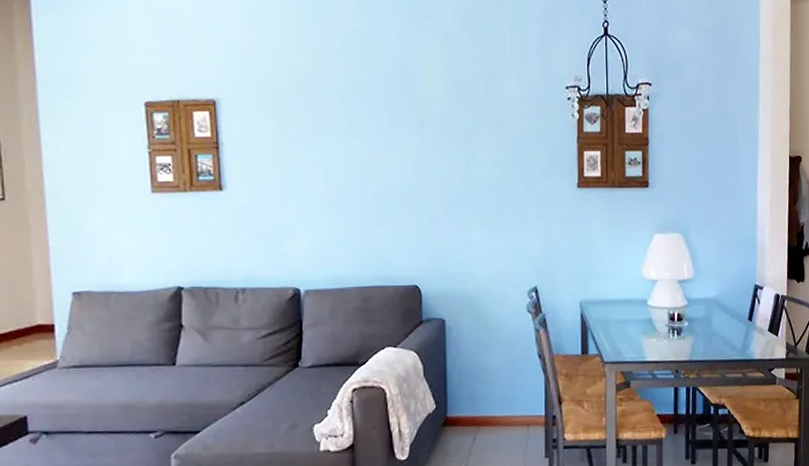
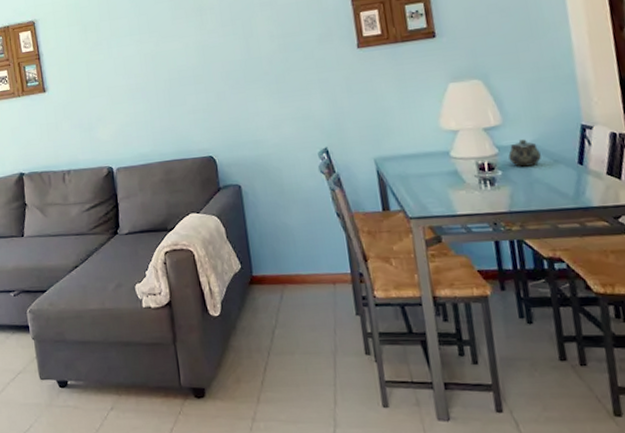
teapot: none [695,294,721,320] -> present [508,139,541,167]

